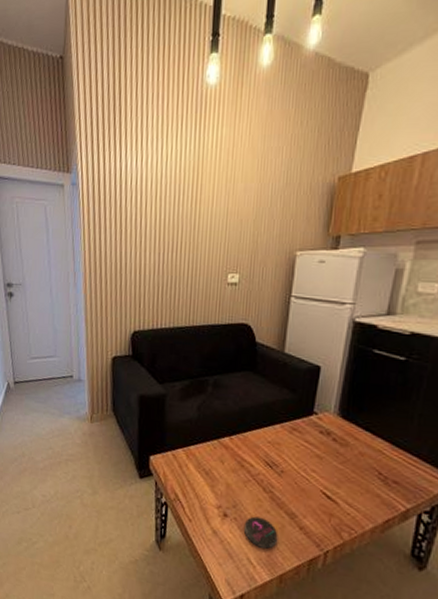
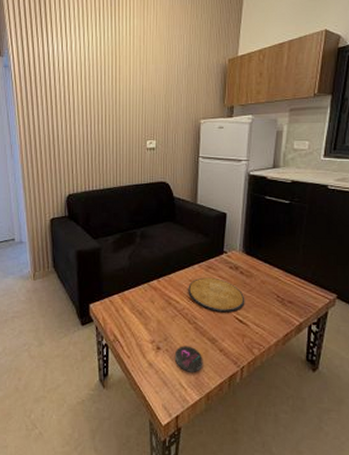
plate: none [265,440,337,485] -> present [188,277,245,313]

